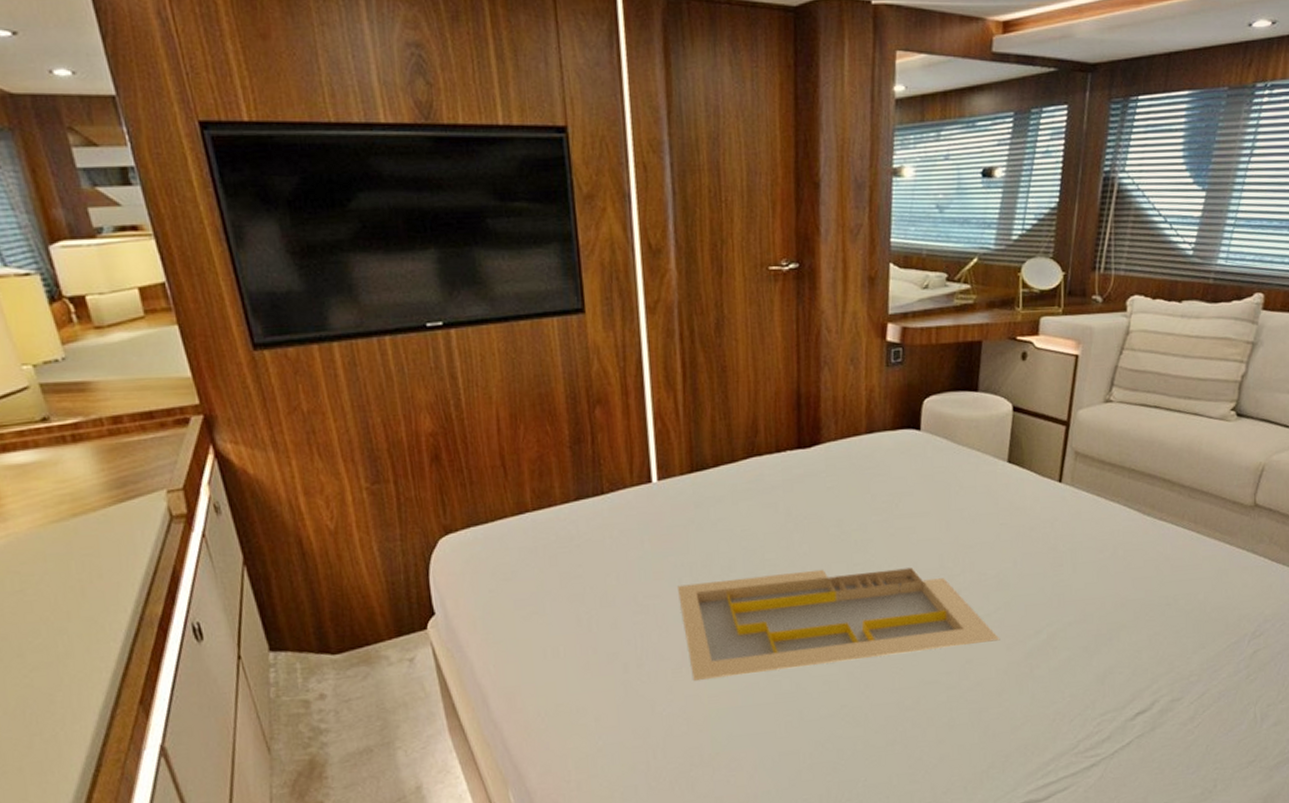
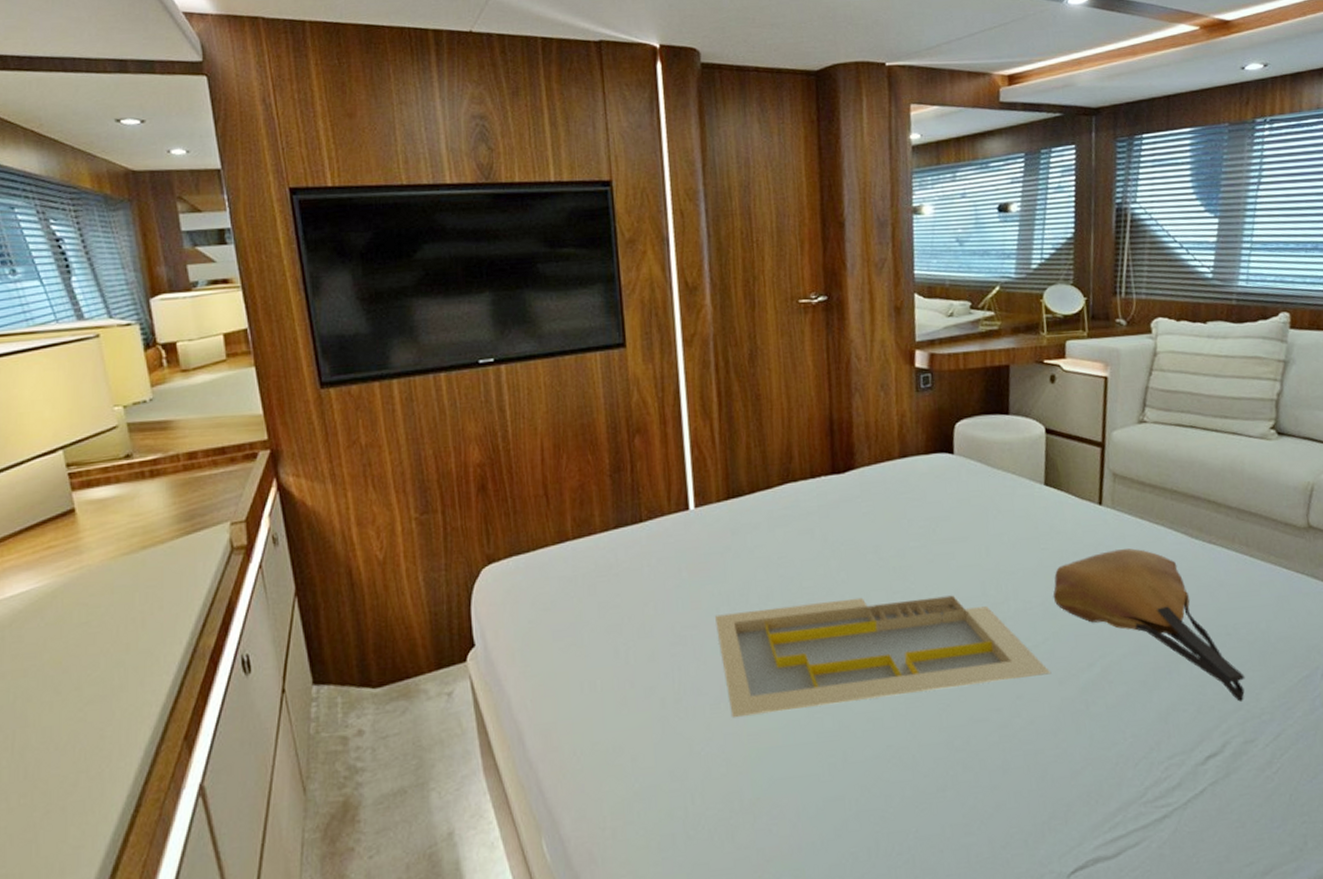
tote bag: none [1007,524,1179,665] -> present [1053,548,1245,702]

